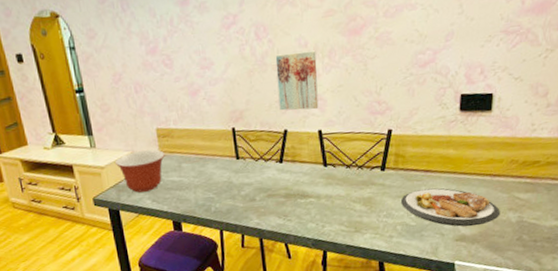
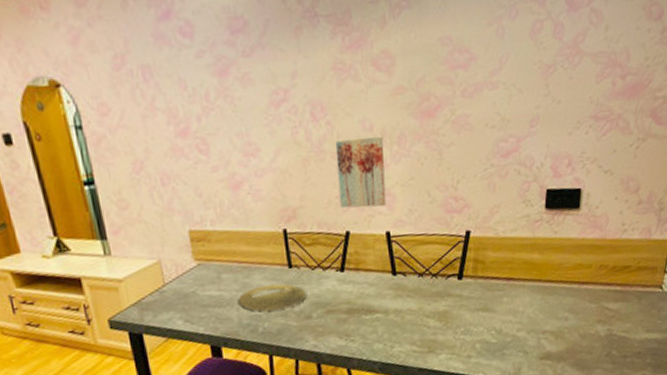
mixing bowl: present [114,150,165,193] -> none [135,257,200,312]
plate: none [195,172,251,195] -> present [237,283,306,312]
plate: present [401,188,500,227] -> none [481,298,588,343]

